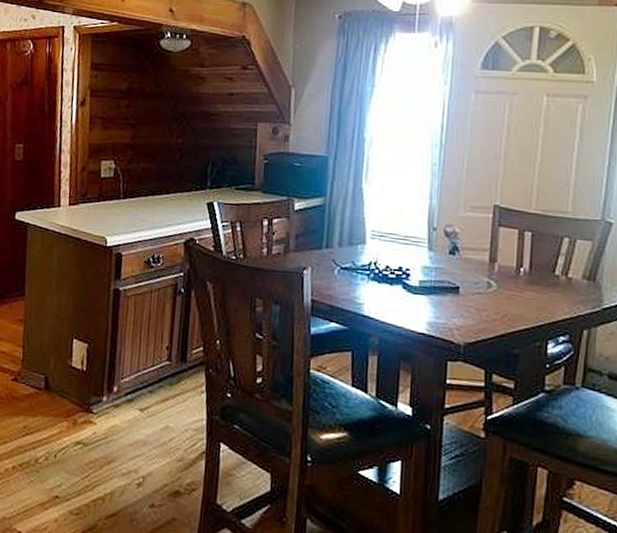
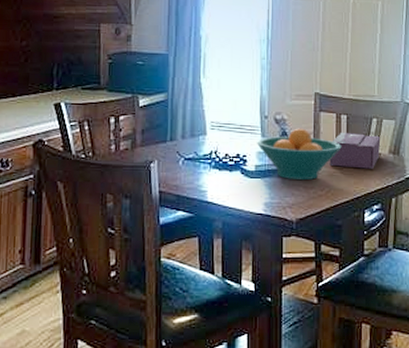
fruit bowl: none [423,243,524,302] -> present [257,128,342,181]
tissue box: none [507,250,572,295] -> present [329,132,380,169]

